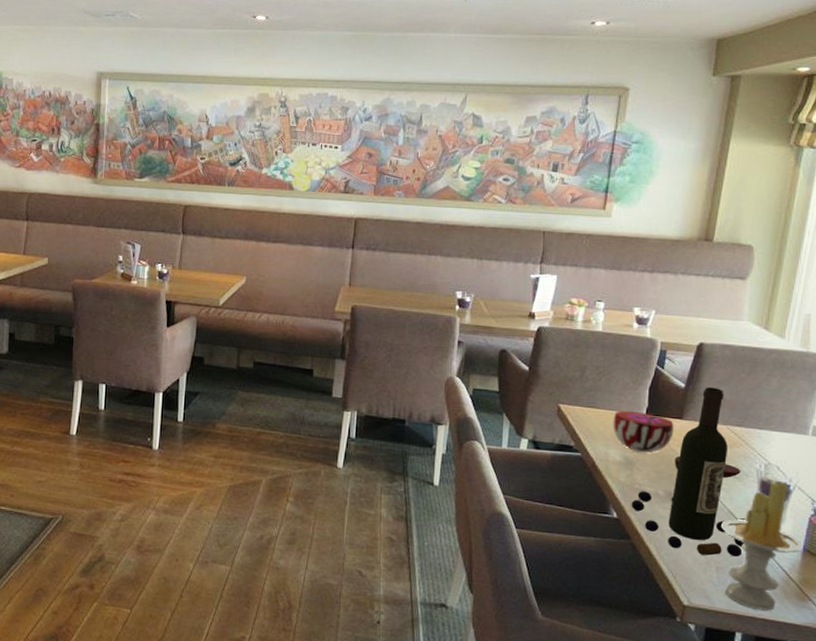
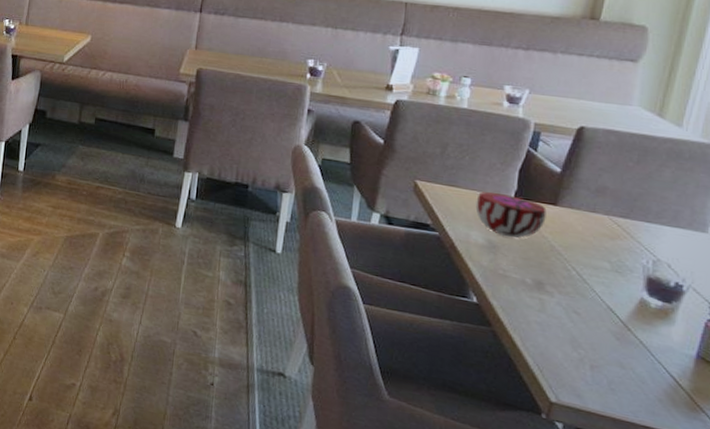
wine bottle: present [631,387,747,558] -> none [493,174,629,357]
candle: present [721,480,804,611] -> none [598,279,697,418]

